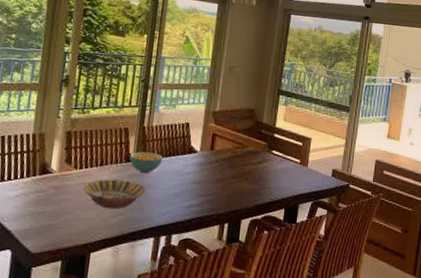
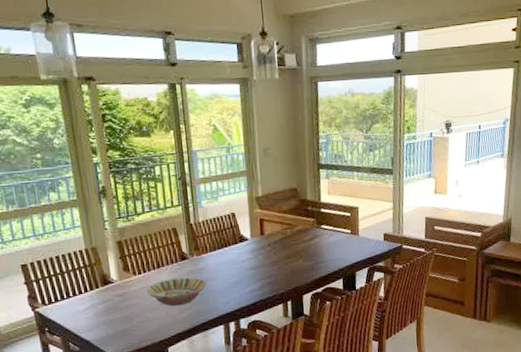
cereal bowl: present [129,151,163,174] -> none [183,247,217,269]

